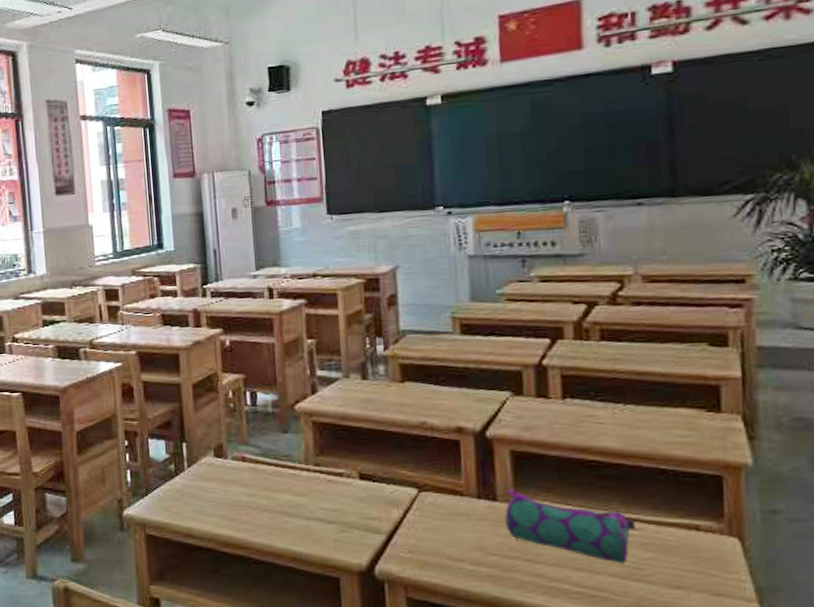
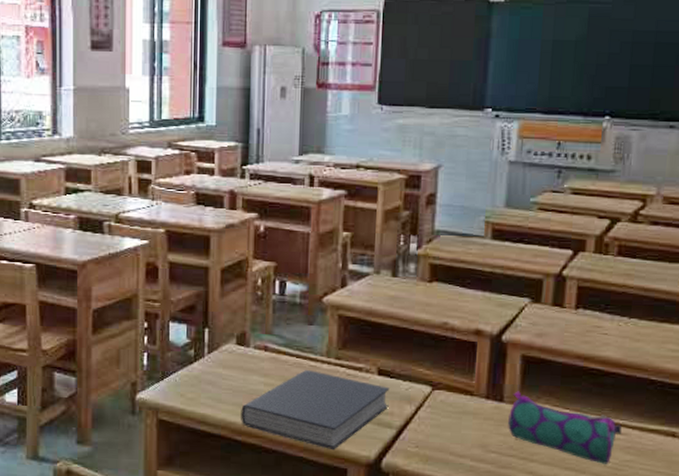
book: none [225,478,375,559] -> present [241,370,390,450]

